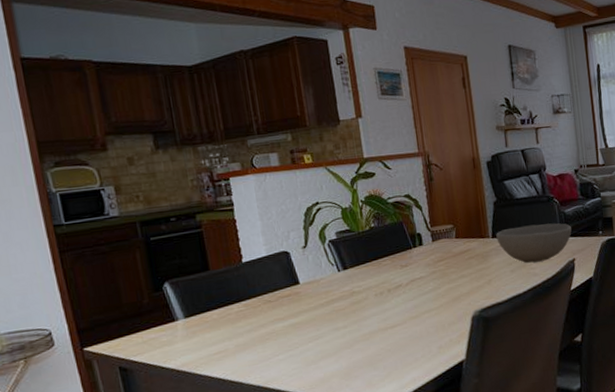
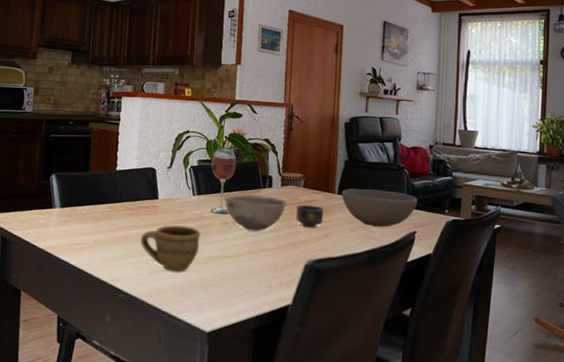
cup: none [288,305,357,357] -> present [140,224,201,271]
wineglass: none [351,211,382,286] -> present [210,146,237,214]
bowl: none [373,254,442,296] -> present [224,194,287,231]
mug: none [452,254,482,278] -> present [296,204,324,227]

